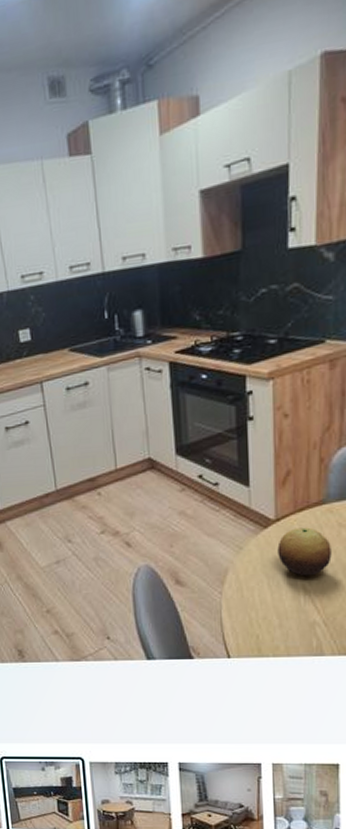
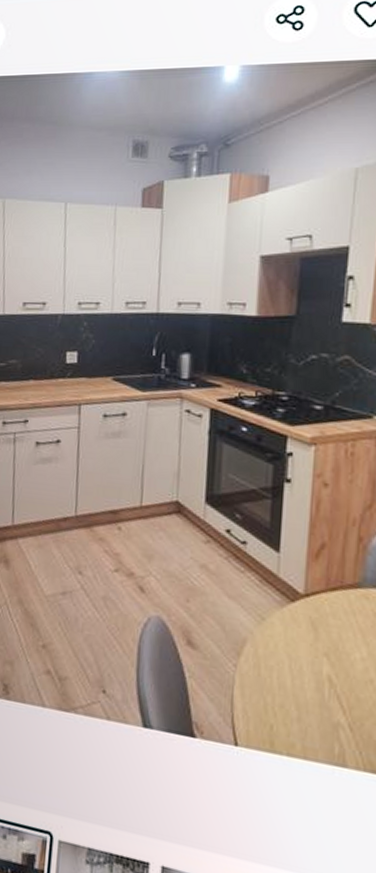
fruit: present [277,527,332,576] -> none [303,608,364,667]

